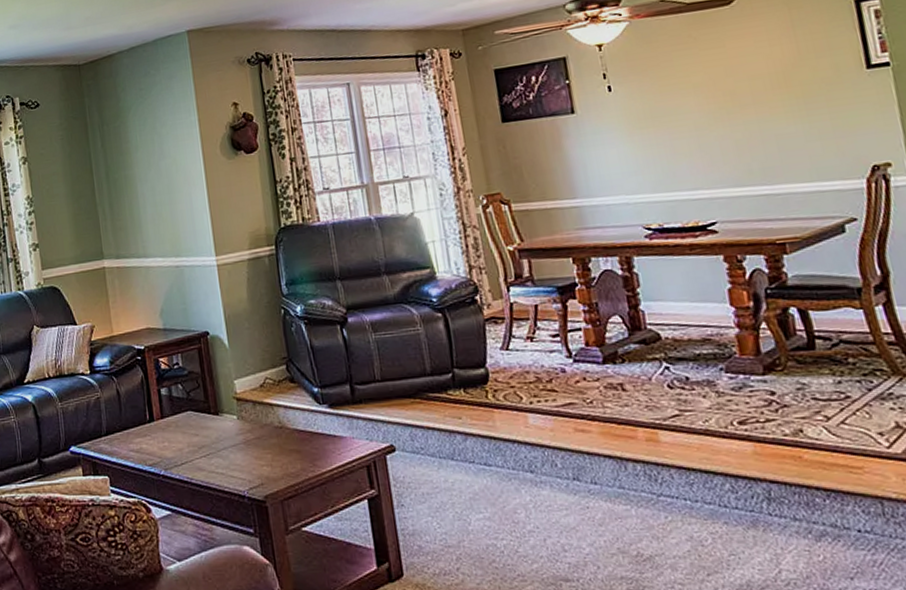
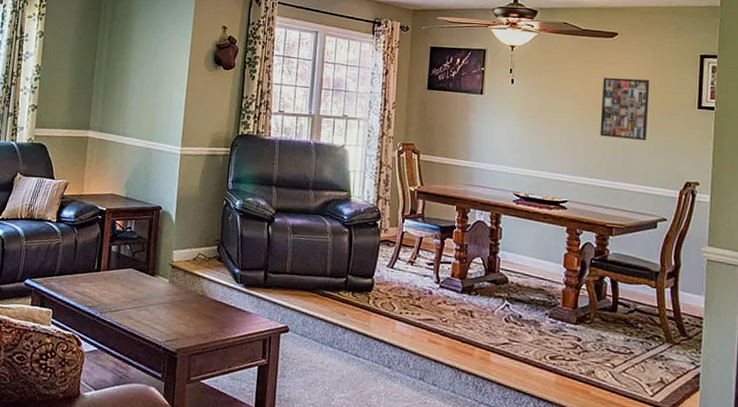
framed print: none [728,47,806,132] -> present [600,77,650,140]

